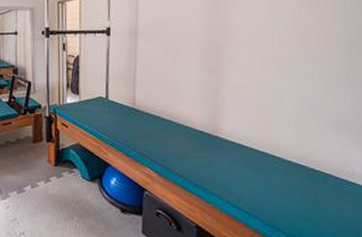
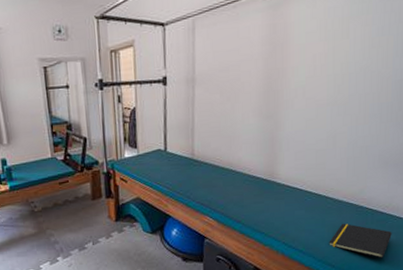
notepad: none [277,185,348,227] -> present [329,223,392,258]

